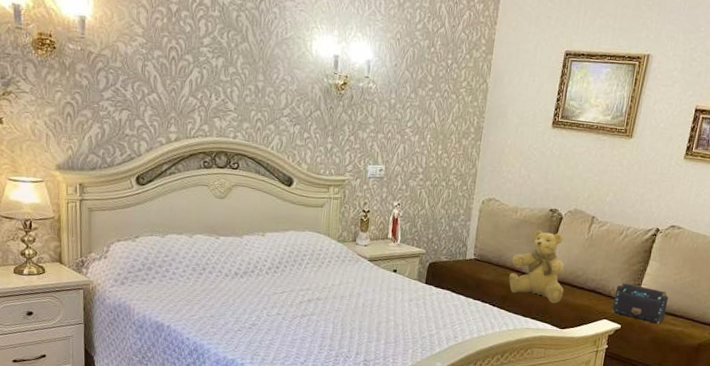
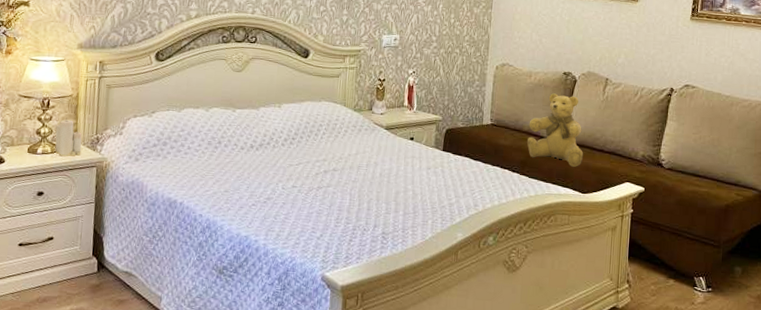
candle: none [40,240,67,279] -> present [54,117,82,157]
handbag: present [612,282,669,324] -> none [633,143,690,186]

